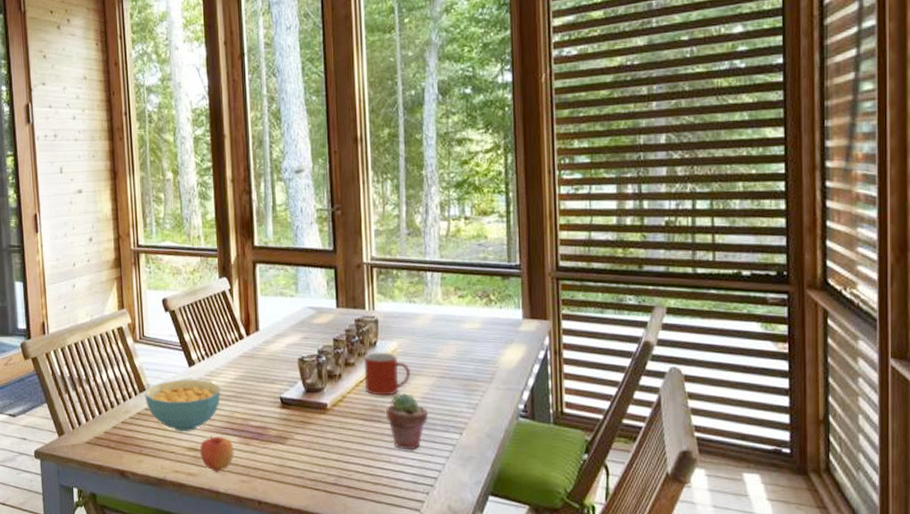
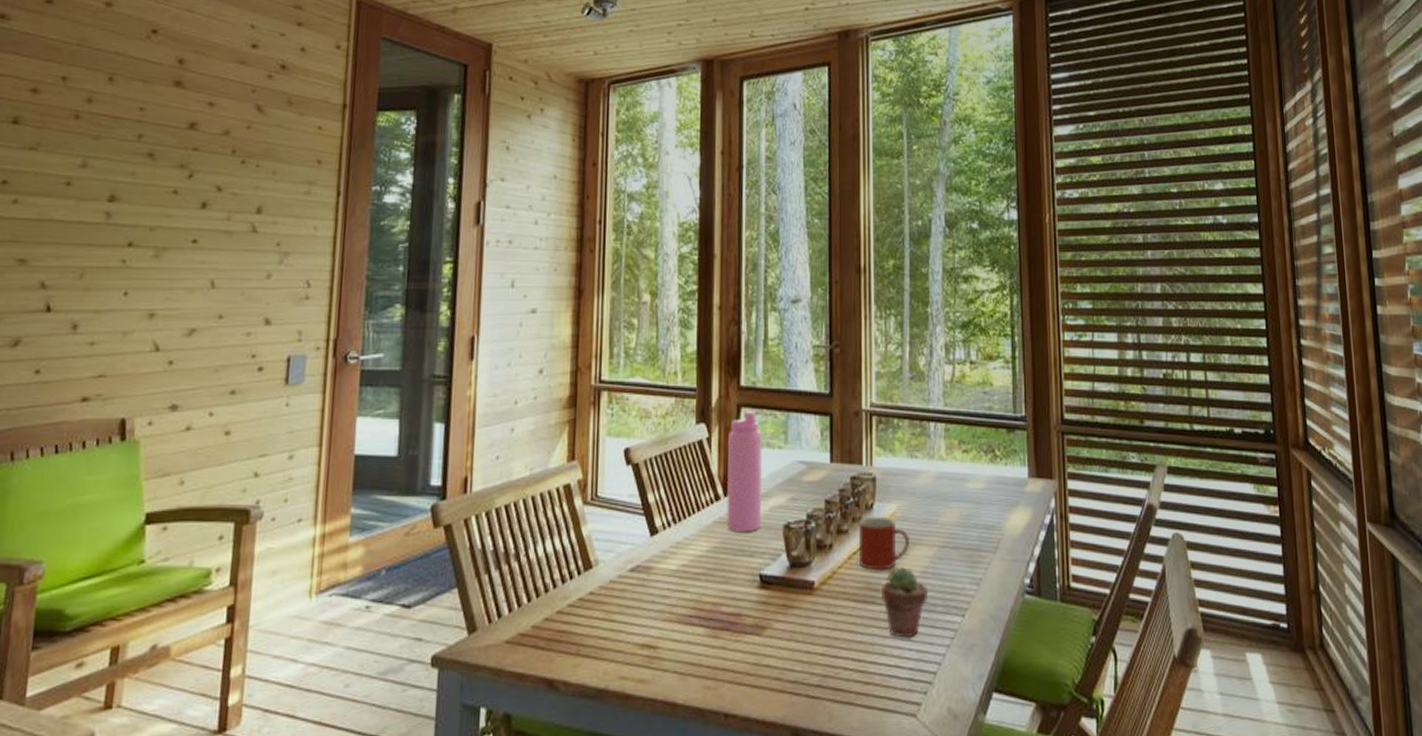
cereal bowl: present [144,379,221,432] -> none [590,552,688,623]
apple: present [199,436,234,472] -> none [655,627,699,676]
water bottle: none [246,266,280,365] -> present [726,411,763,533]

